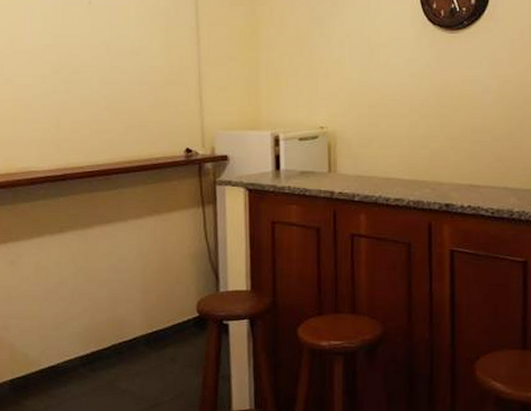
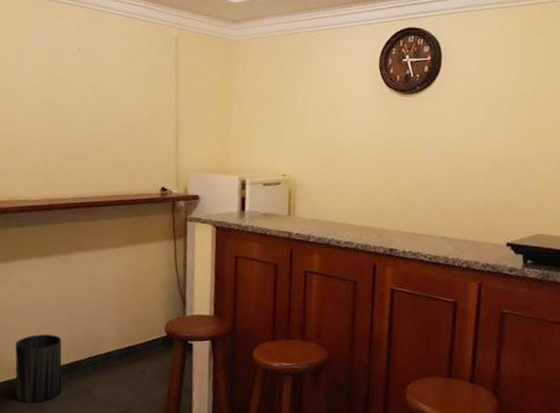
trash can: none [29,320,84,401] -> present [15,334,62,403]

